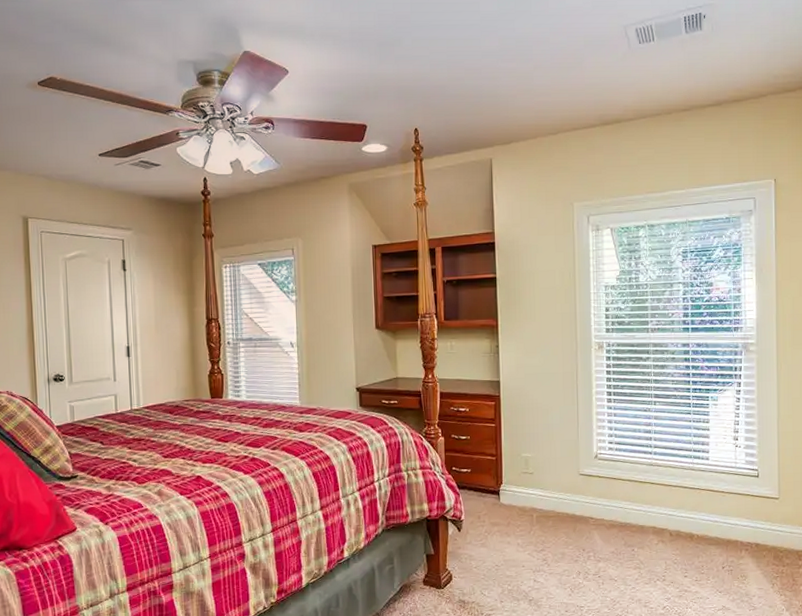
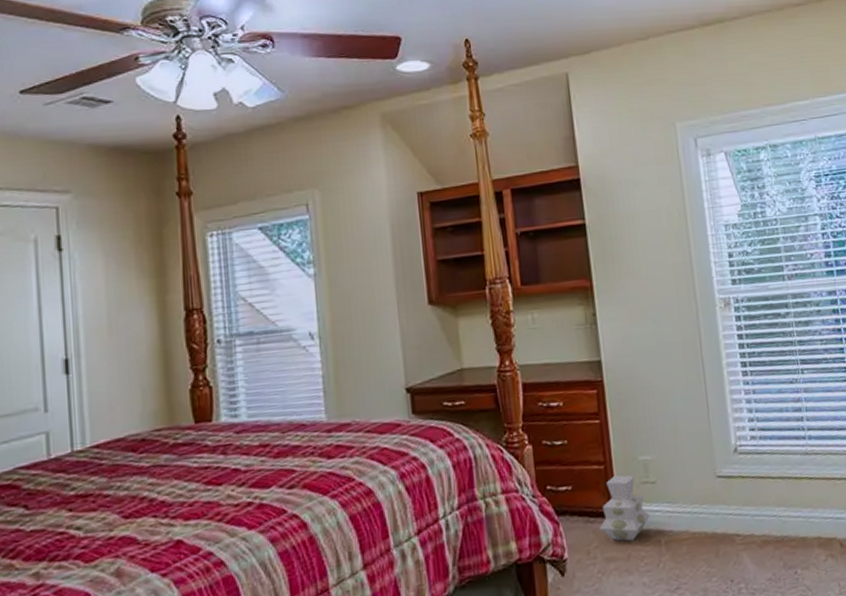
vase: none [489,465,527,513] -> present [599,475,650,542]

